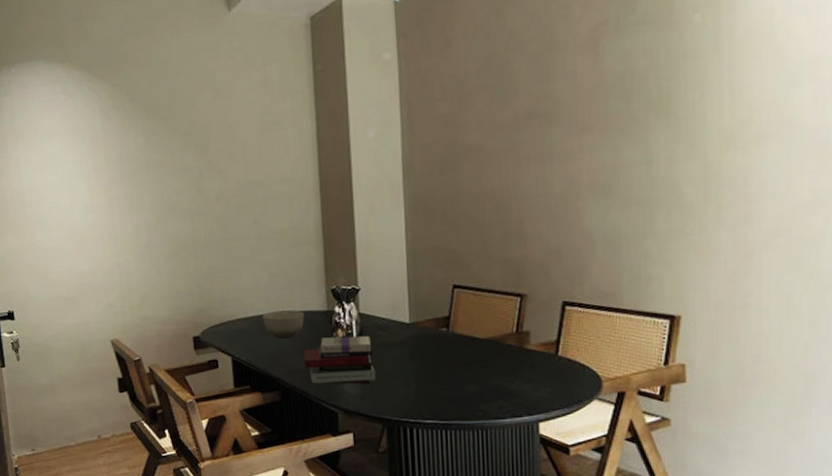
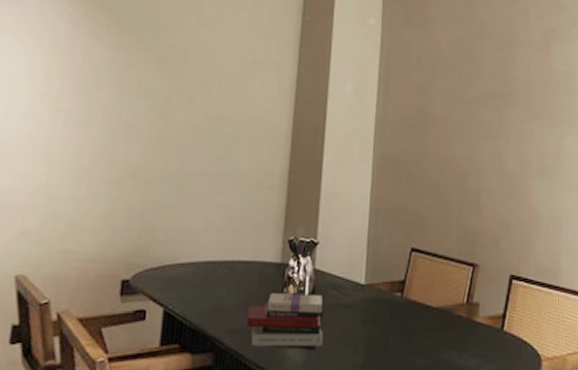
bowl: present [262,310,305,339] -> none [207,258,256,291]

